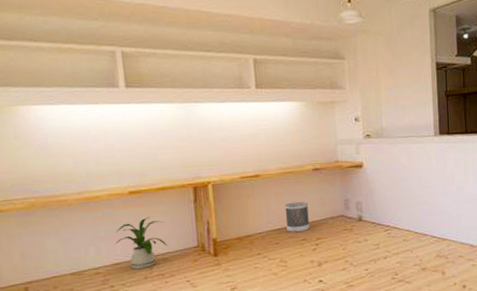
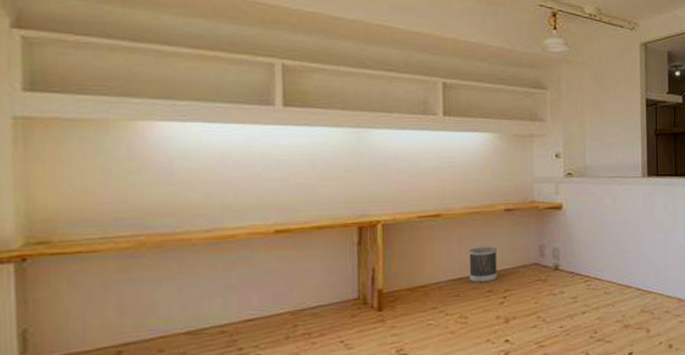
house plant: present [115,216,167,269] -> none [250,261,319,327]

